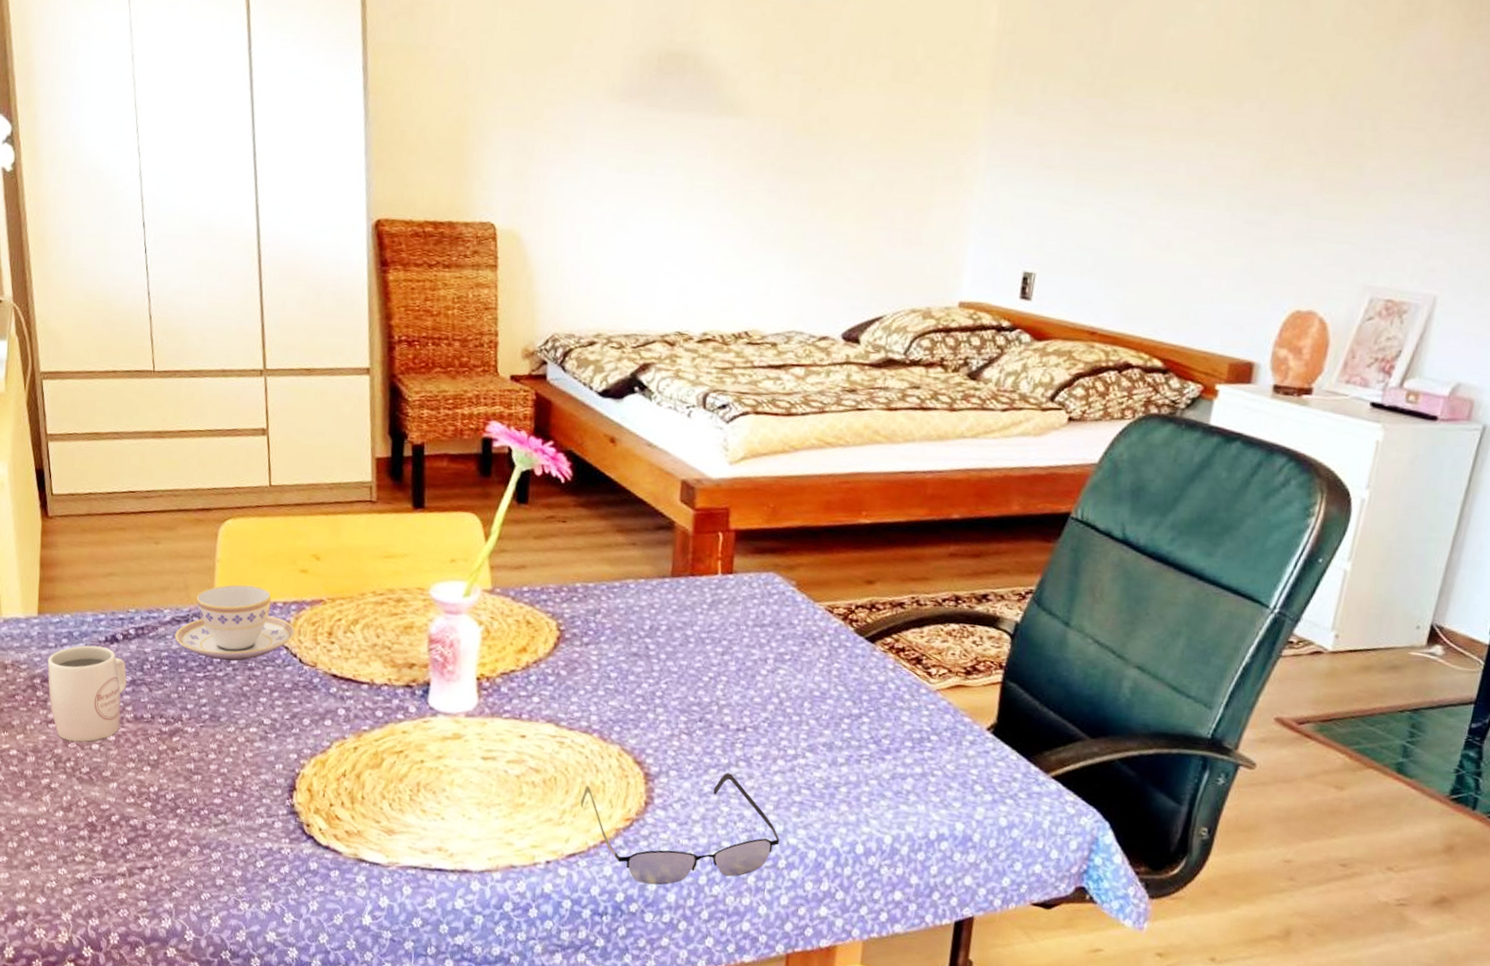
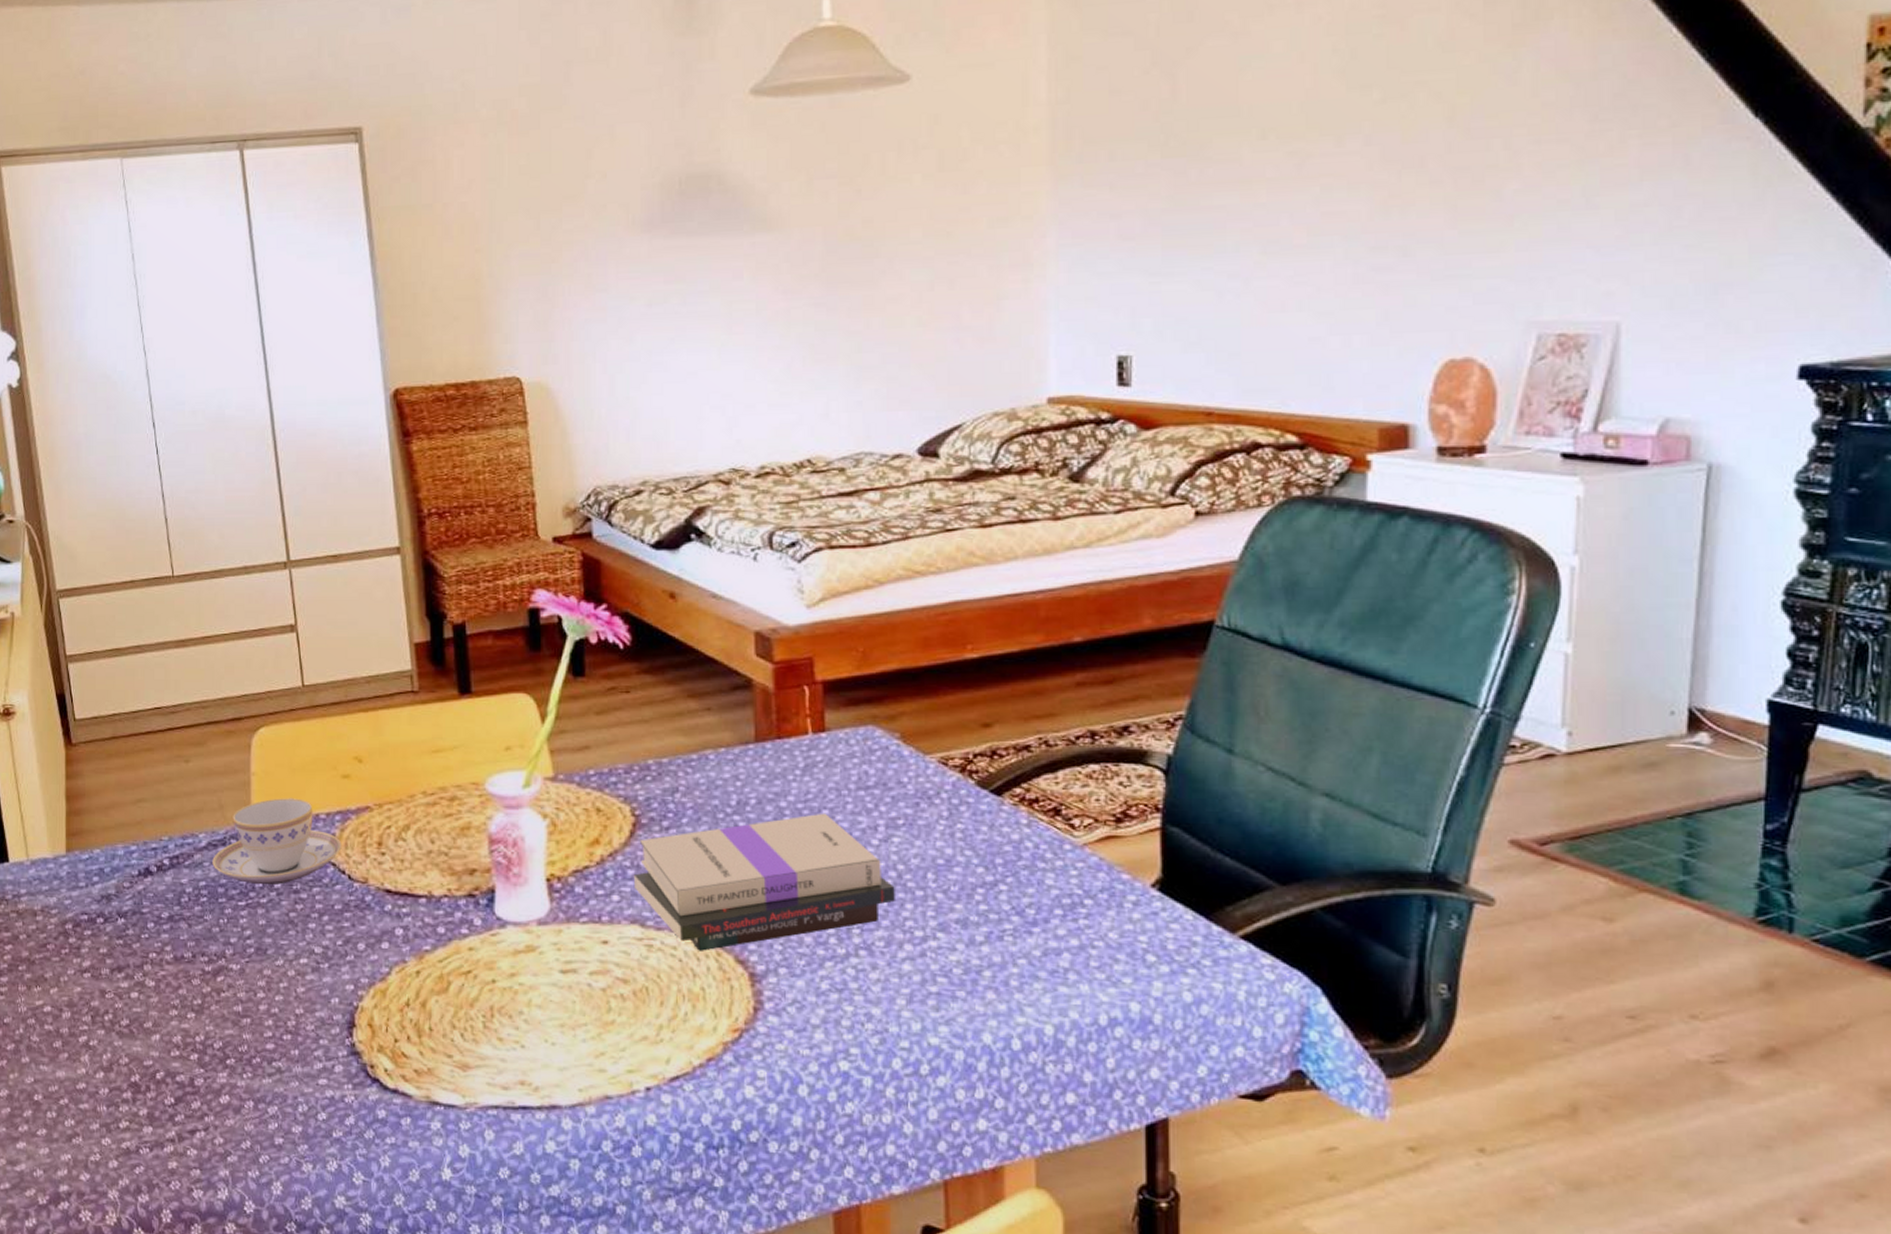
mug: present [47,645,128,743] -> none [79,881,165,992]
books: none [553,643,776,751] -> present [633,813,895,951]
eyeglasses: present [580,773,780,885] -> none [679,965,919,1107]

